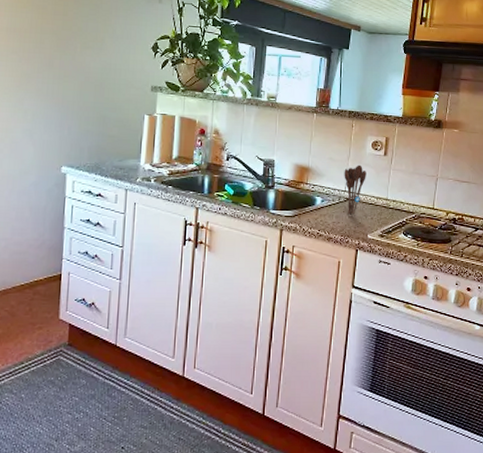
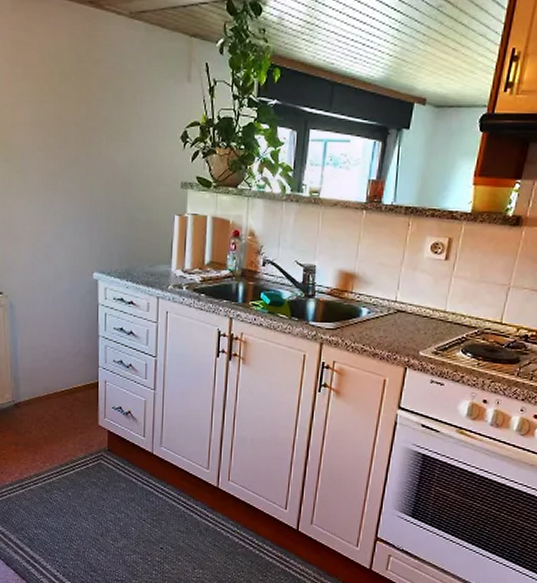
utensil holder: present [344,165,366,215] -> none [395,271,422,329]

